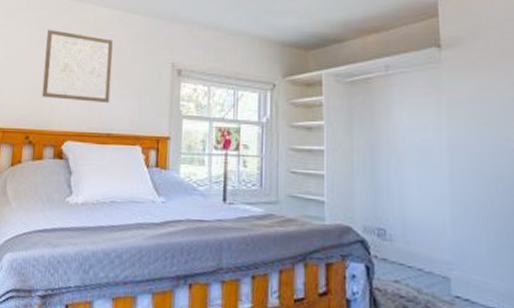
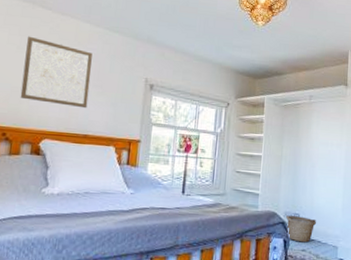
basket: none [366,231,414,271] -> present [286,215,317,243]

